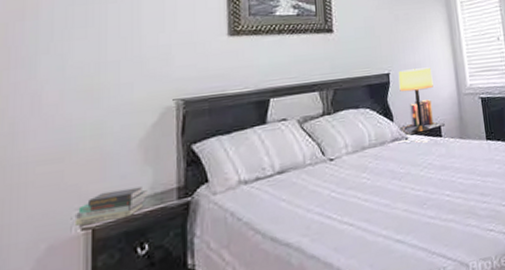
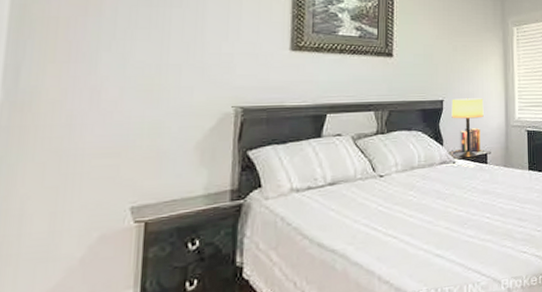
books: present [74,186,149,226] -> none [127,186,203,218]

